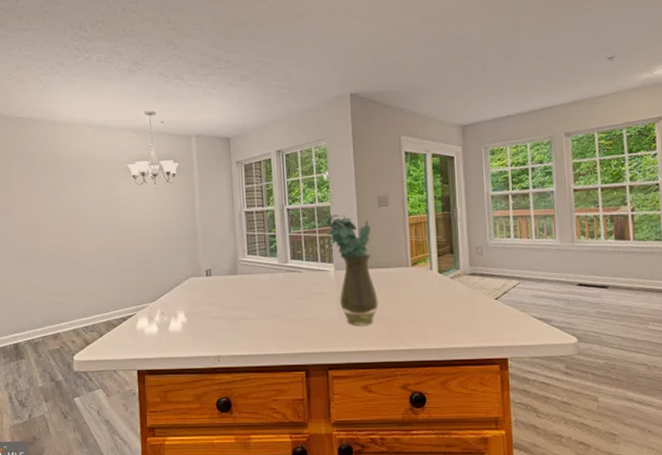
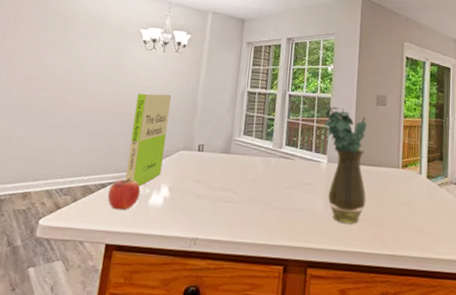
fruit: none [129,308,160,339] -> present [107,177,141,210]
book: none [138,225,175,316] -> present [125,93,171,187]

